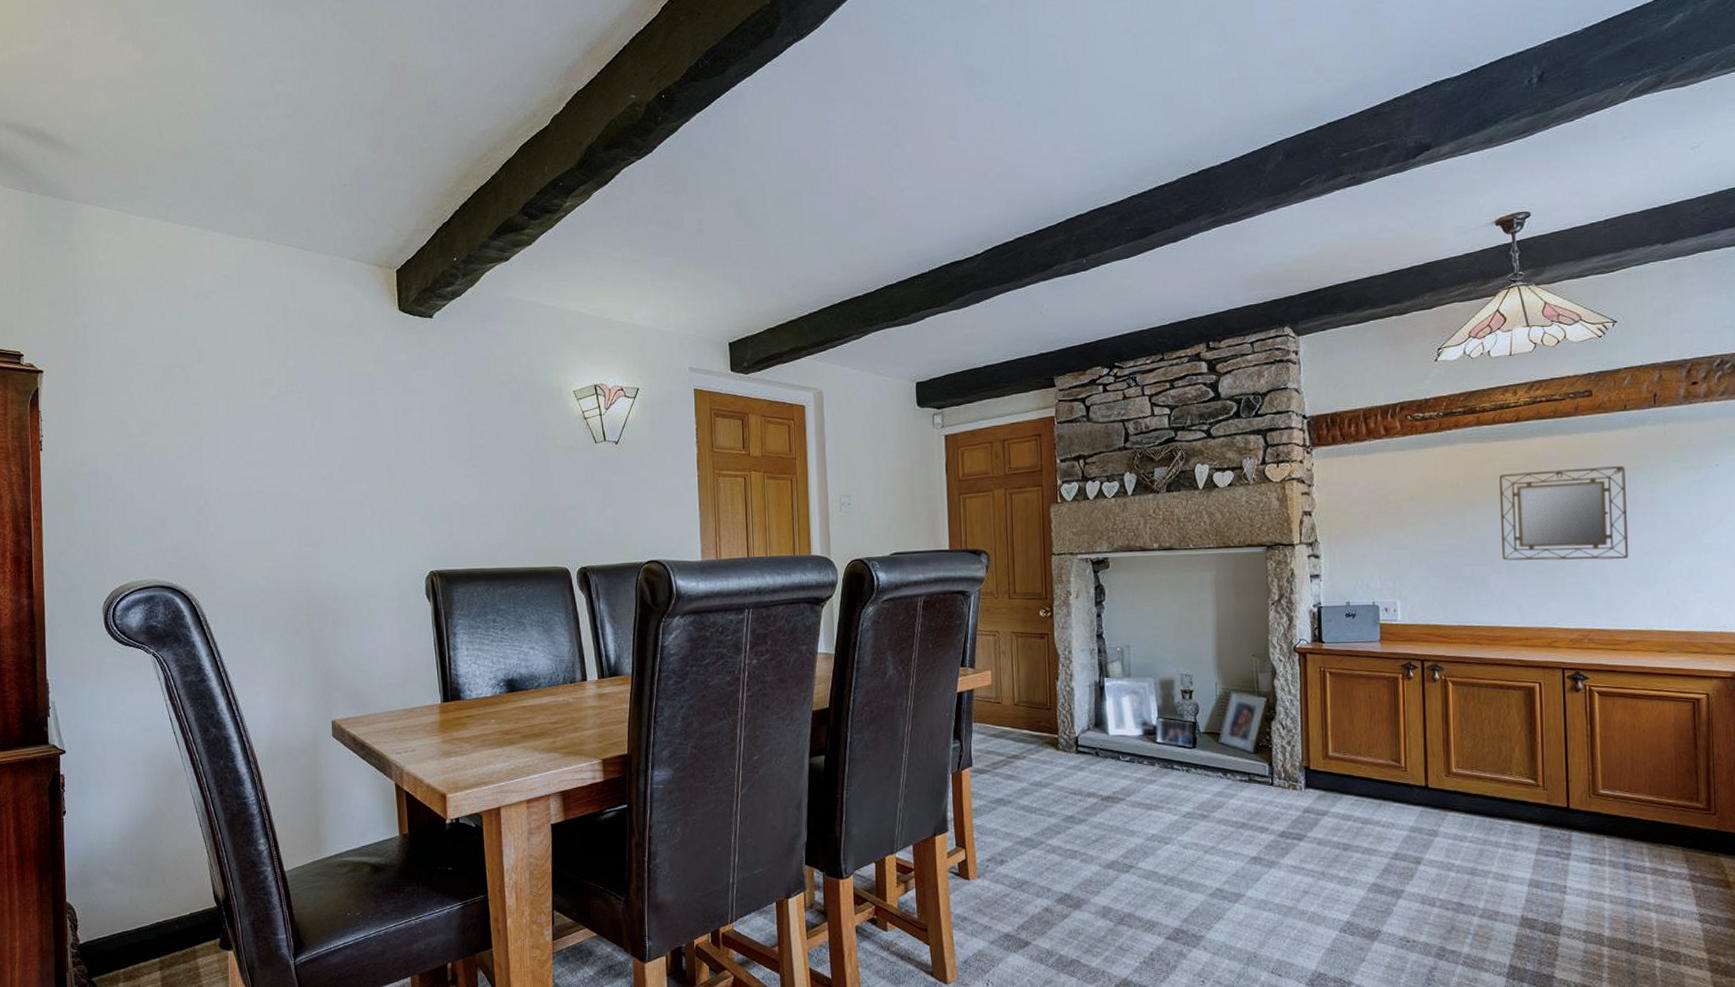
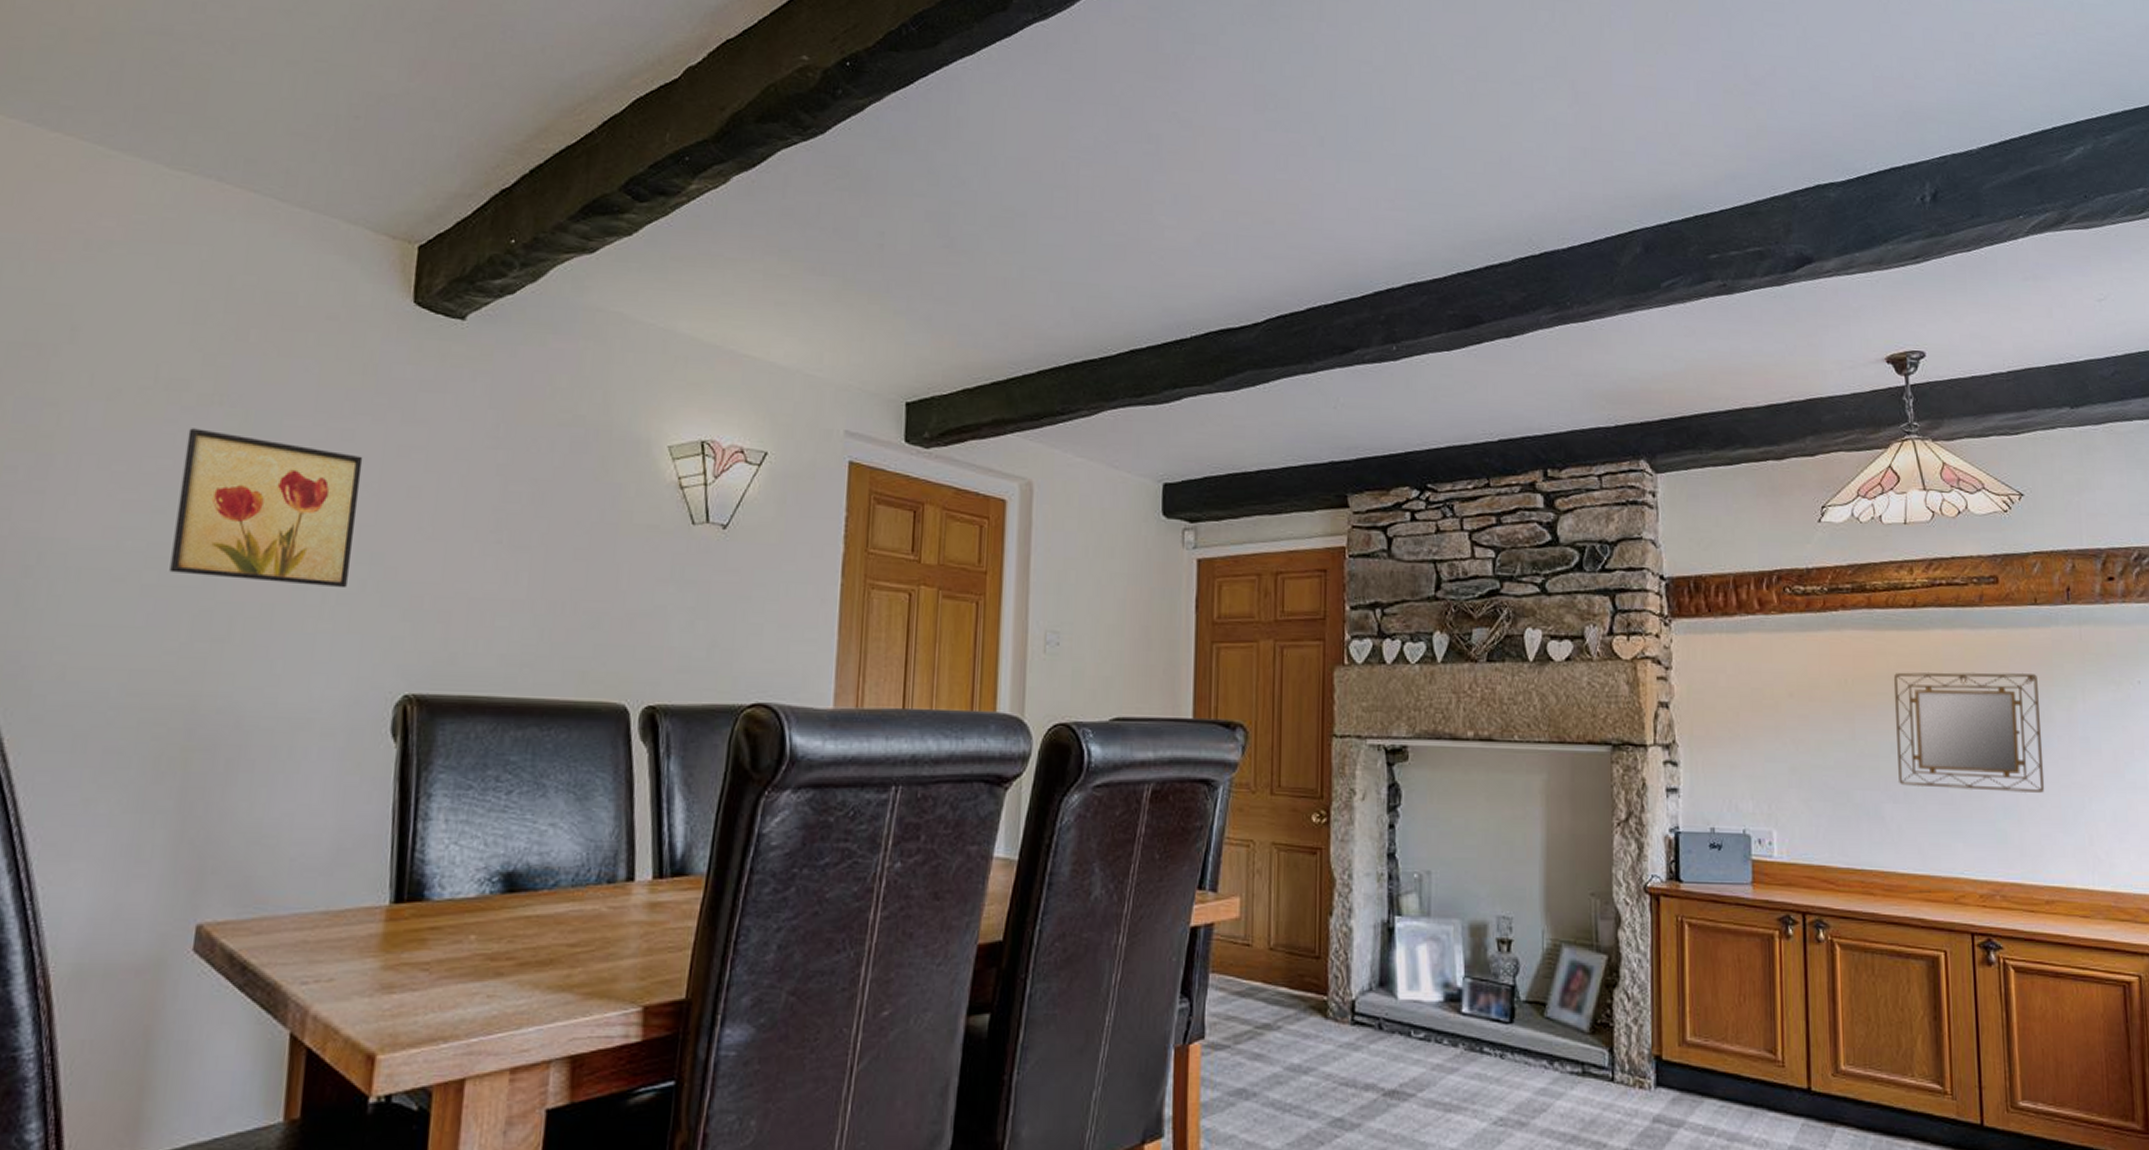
wall art: none [277,409,386,506] -> present [169,428,363,589]

